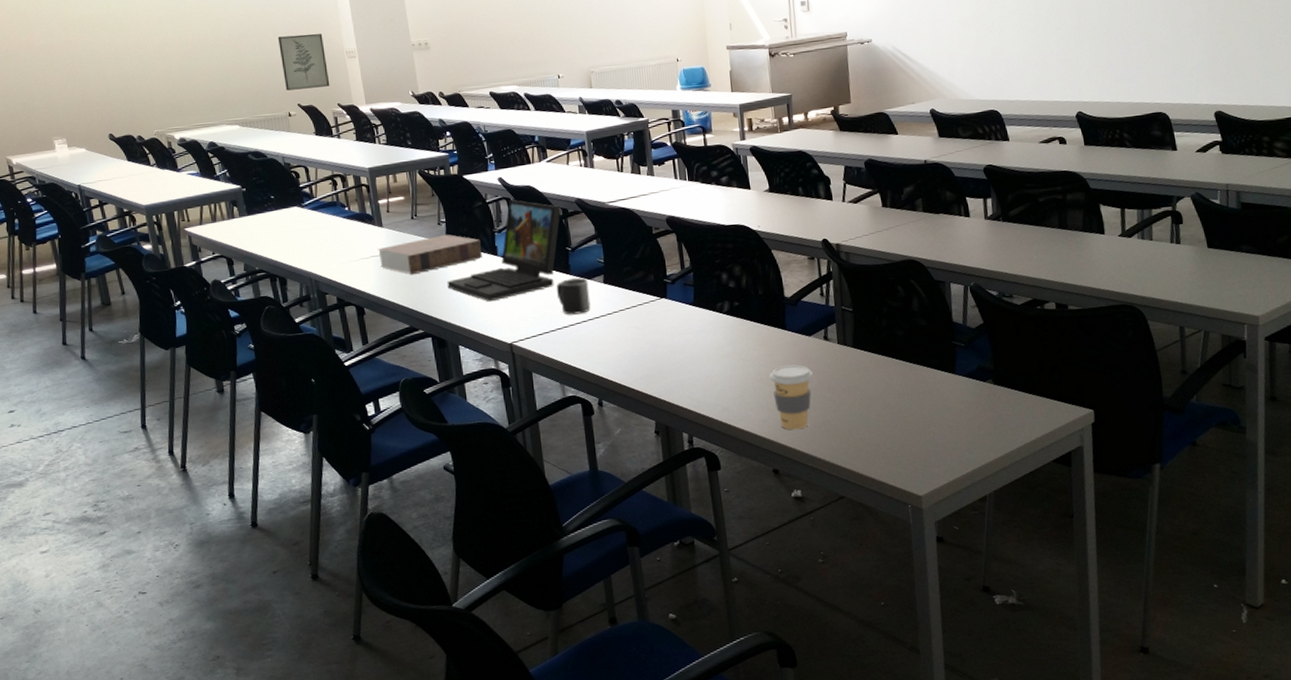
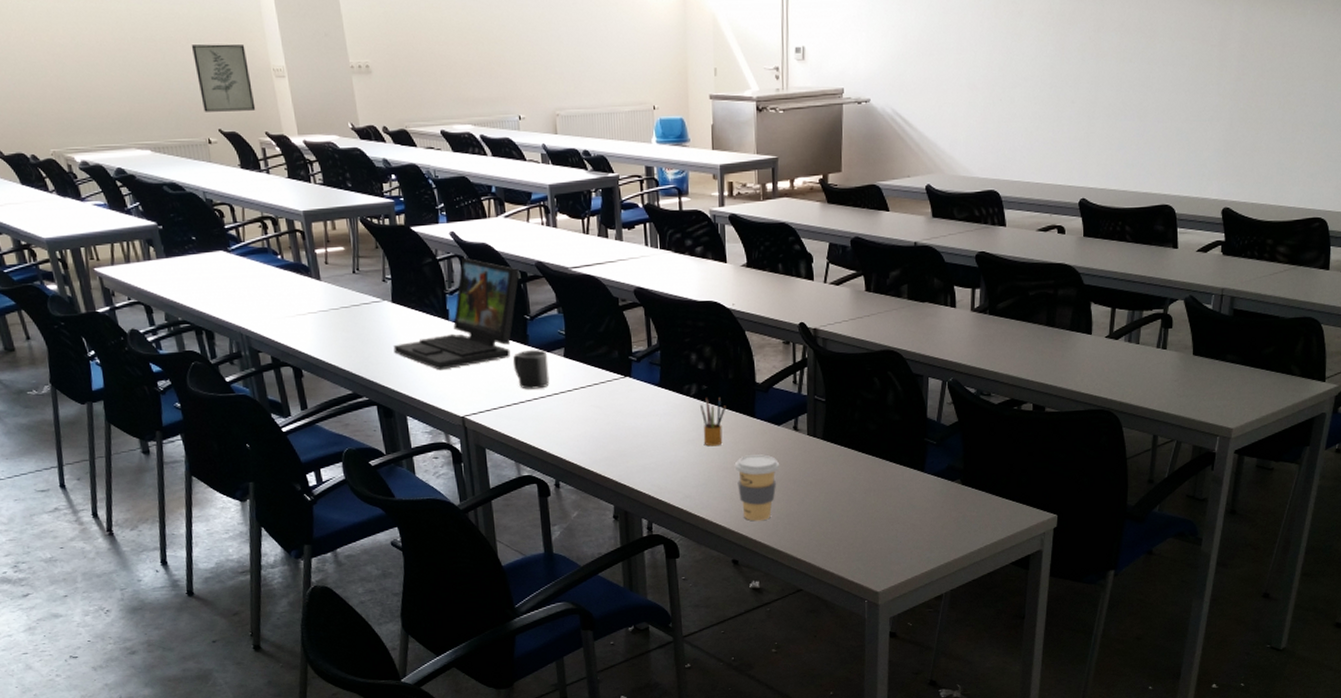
book: present [378,234,483,275] -> none [316,292,433,336]
pencil box: none [732,312,758,360] -> present [699,396,726,447]

